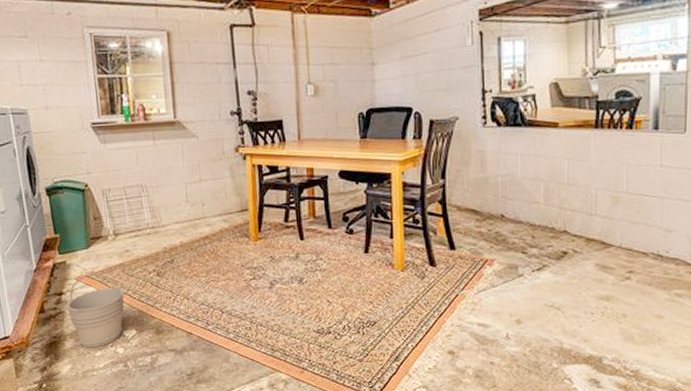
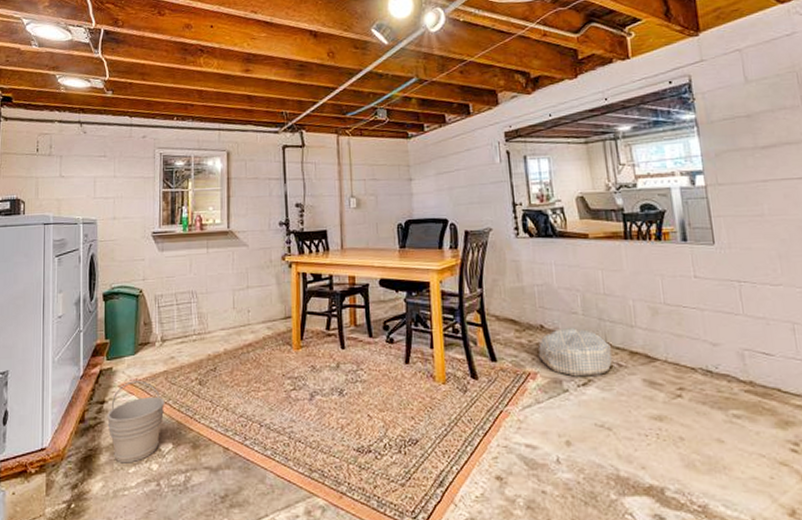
dog bed: none [496,217,568,263] -> present [538,328,612,377]

